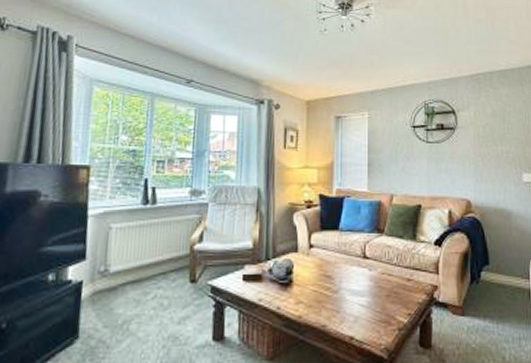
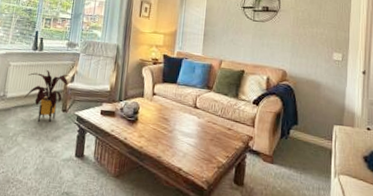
house plant: none [134,229,202,300] -> present [24,69,73,122]

